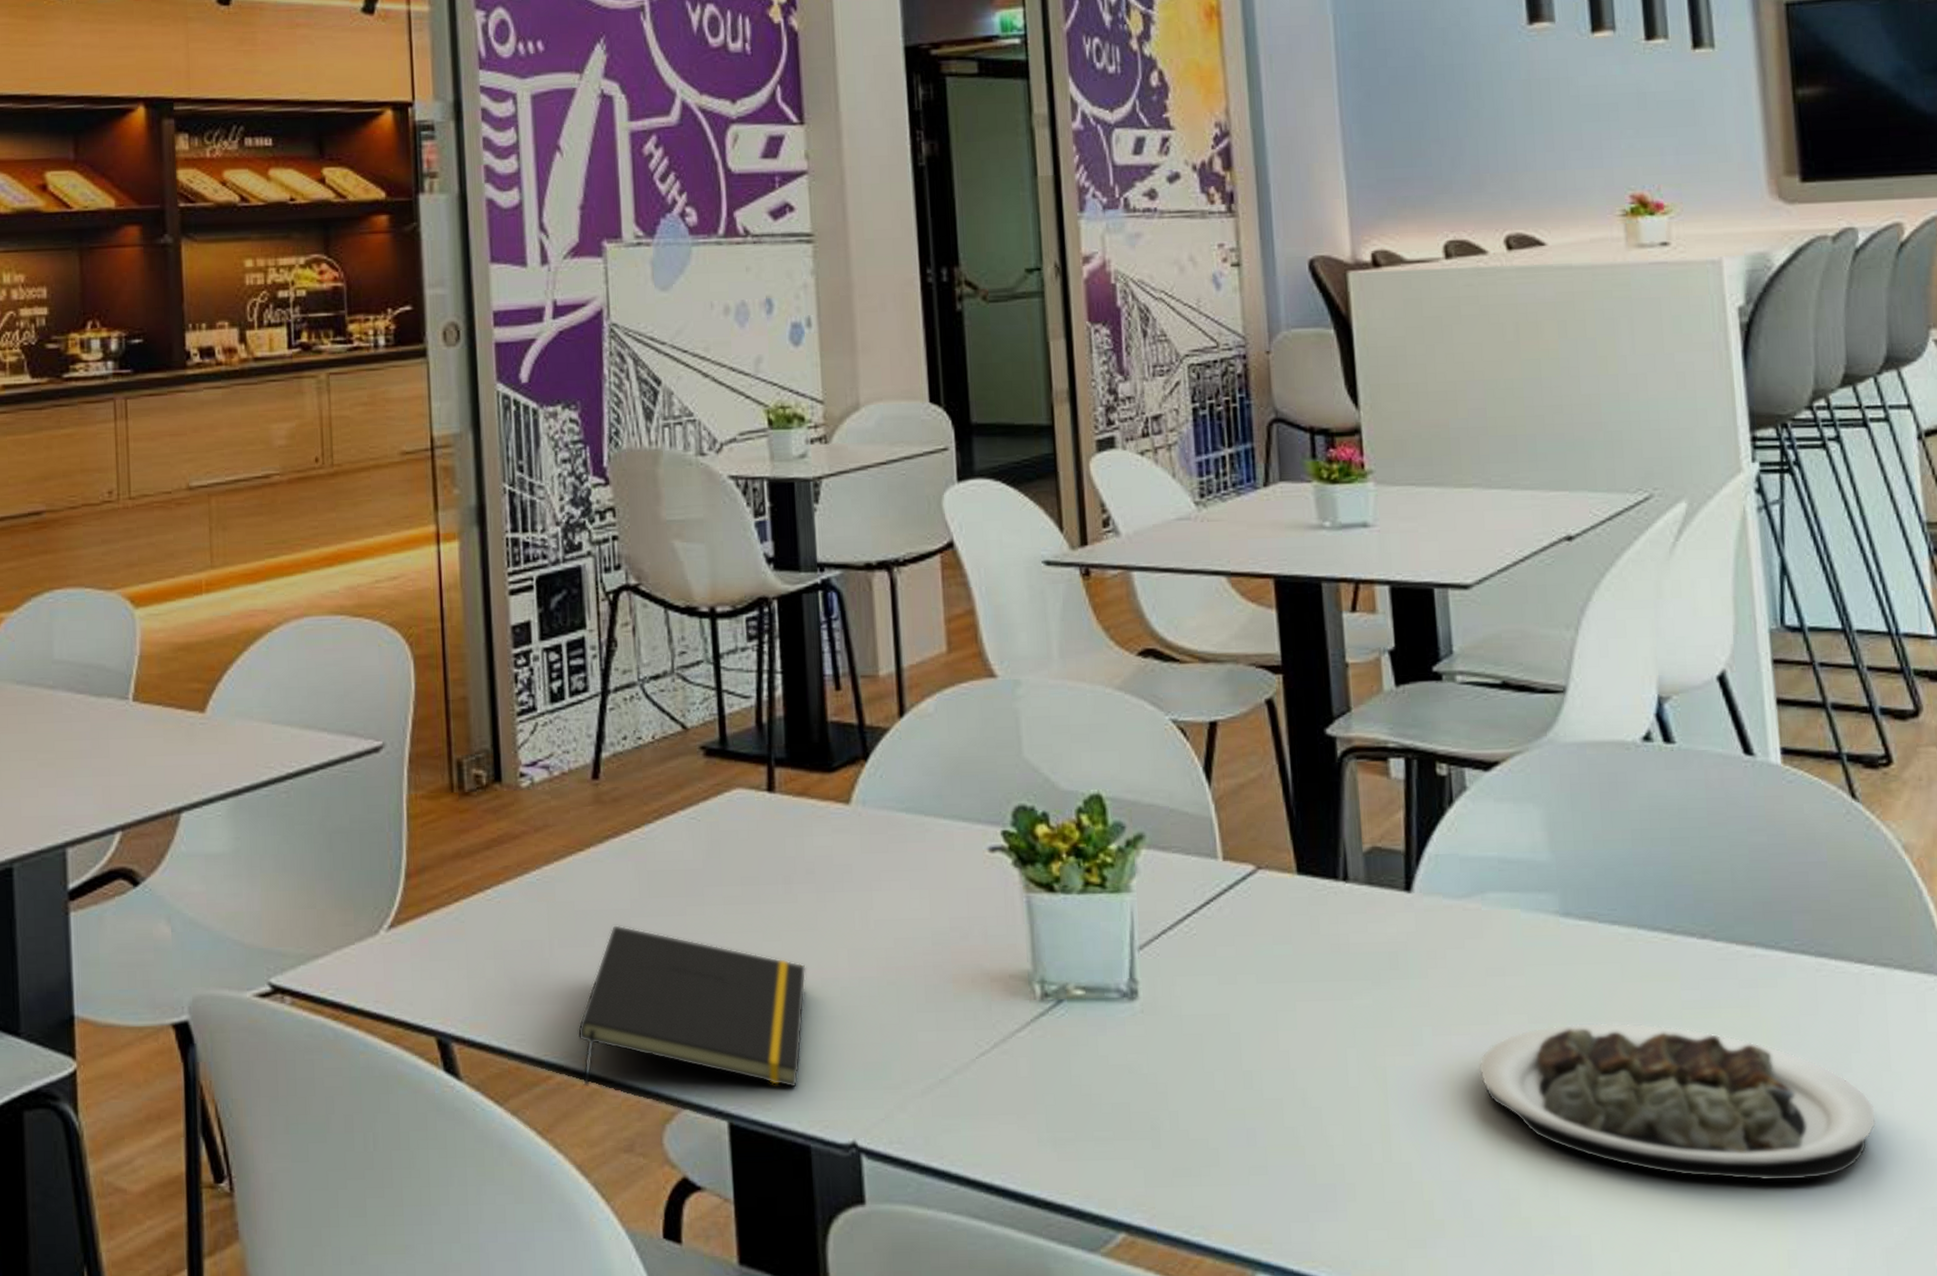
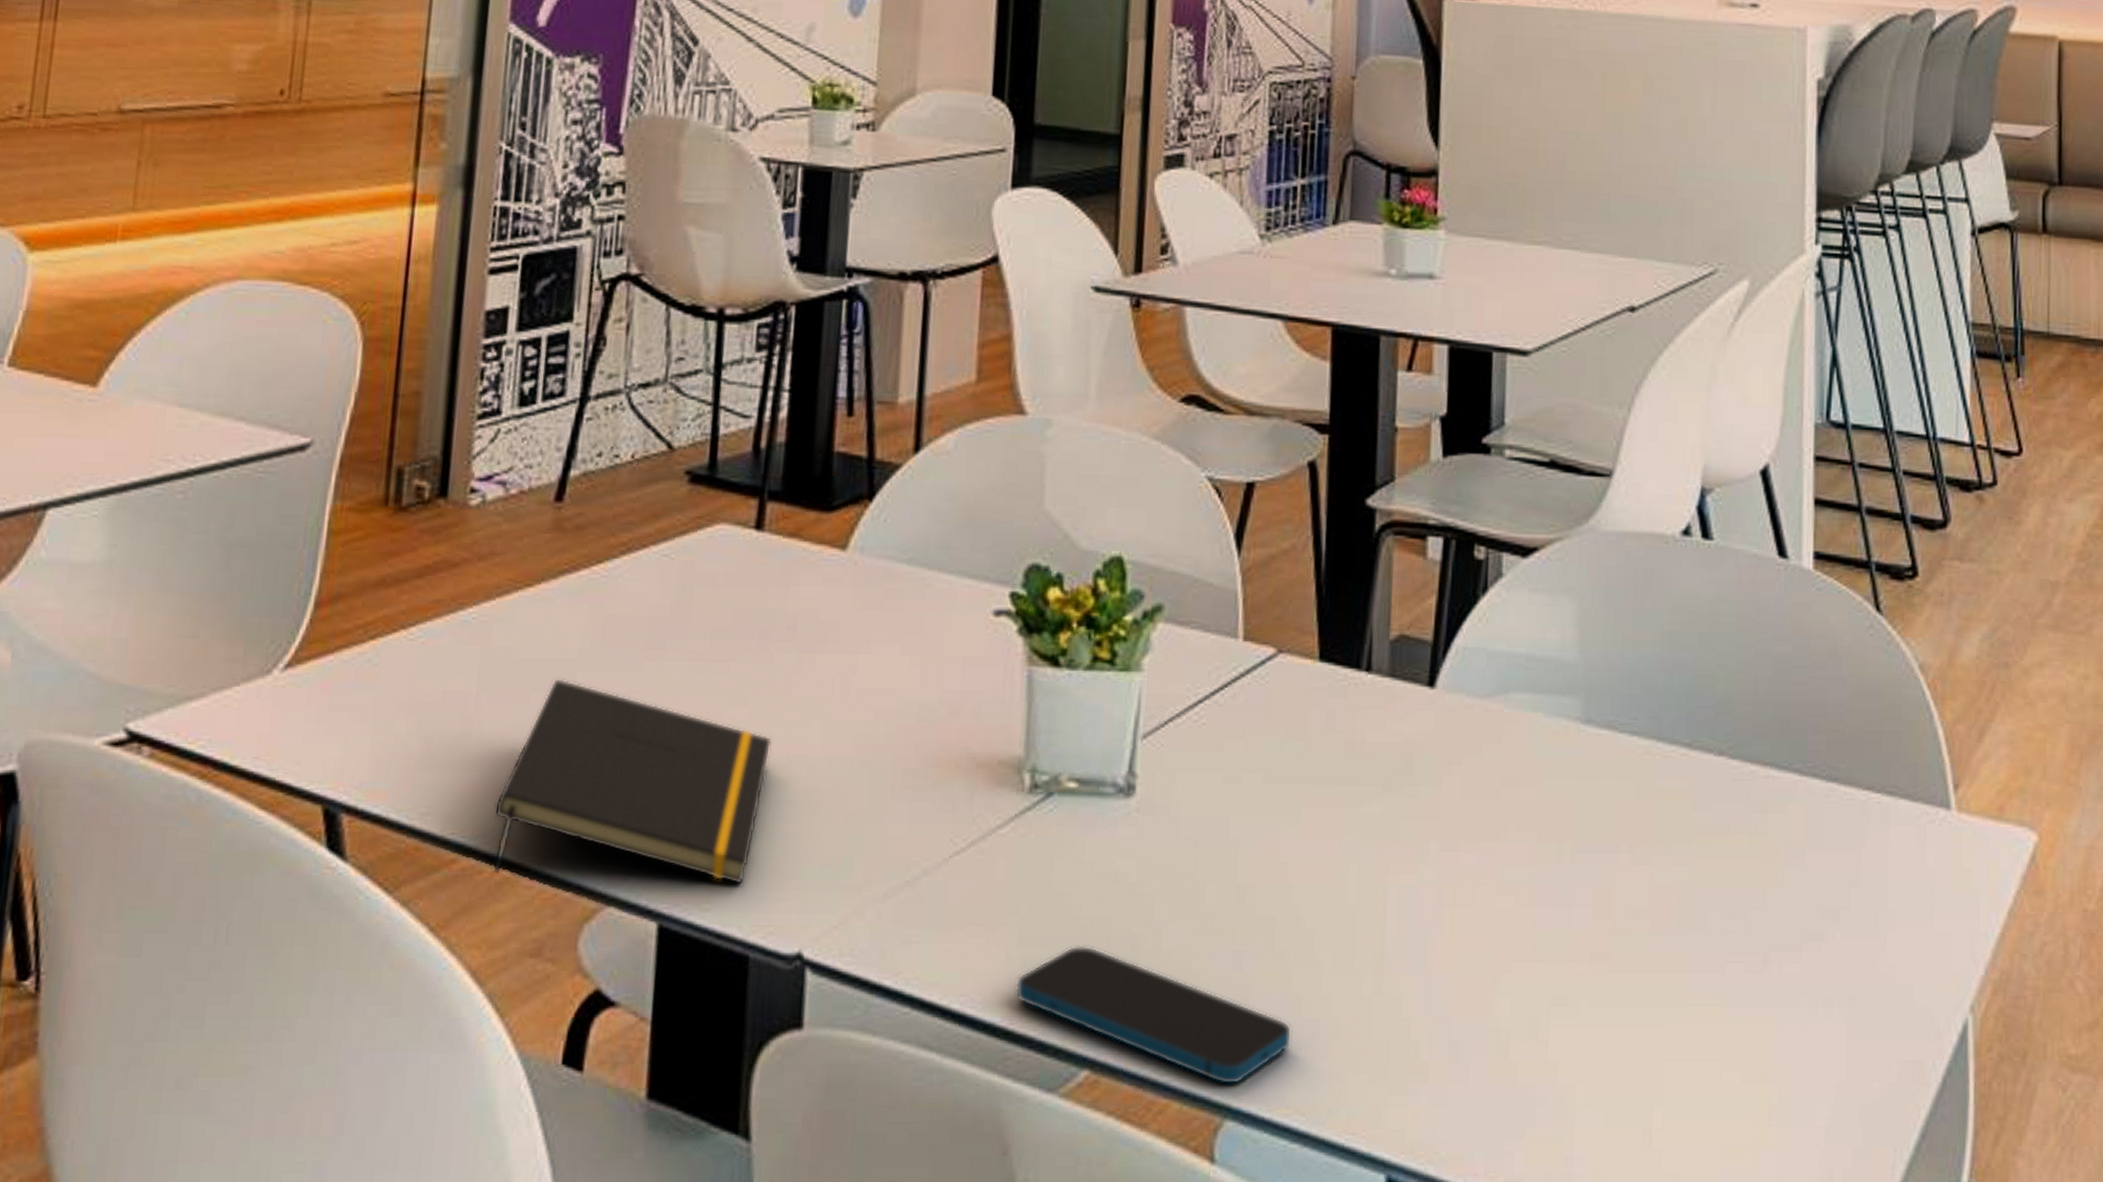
smartphone: none [1050,1128,1311,1243] -> present [1016,945,1292,1085]
plate: present [1478,1022,1877,1182] -> none [1481,844,1869,1028]

